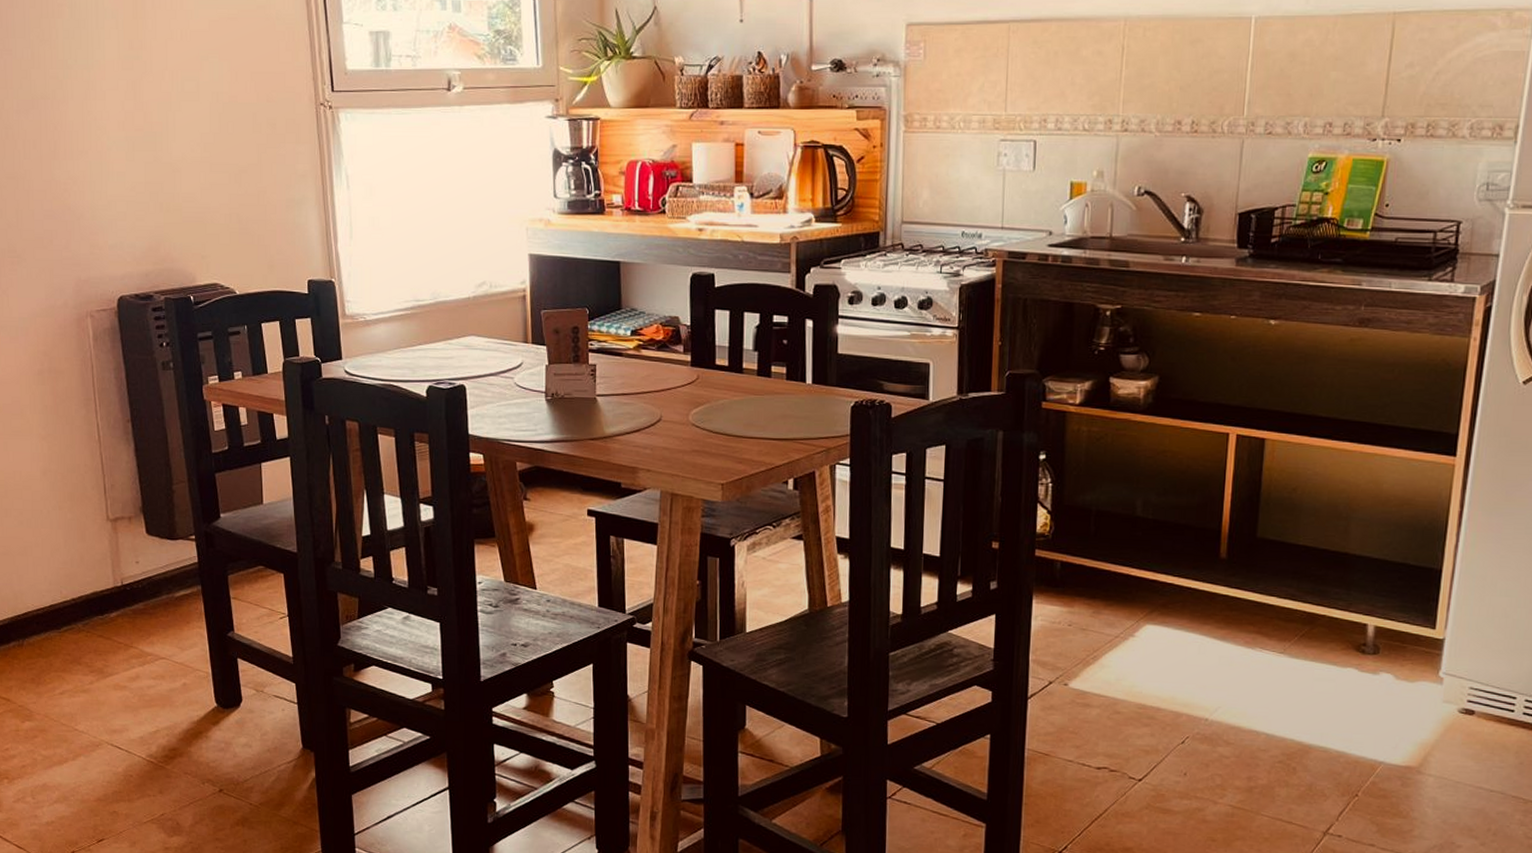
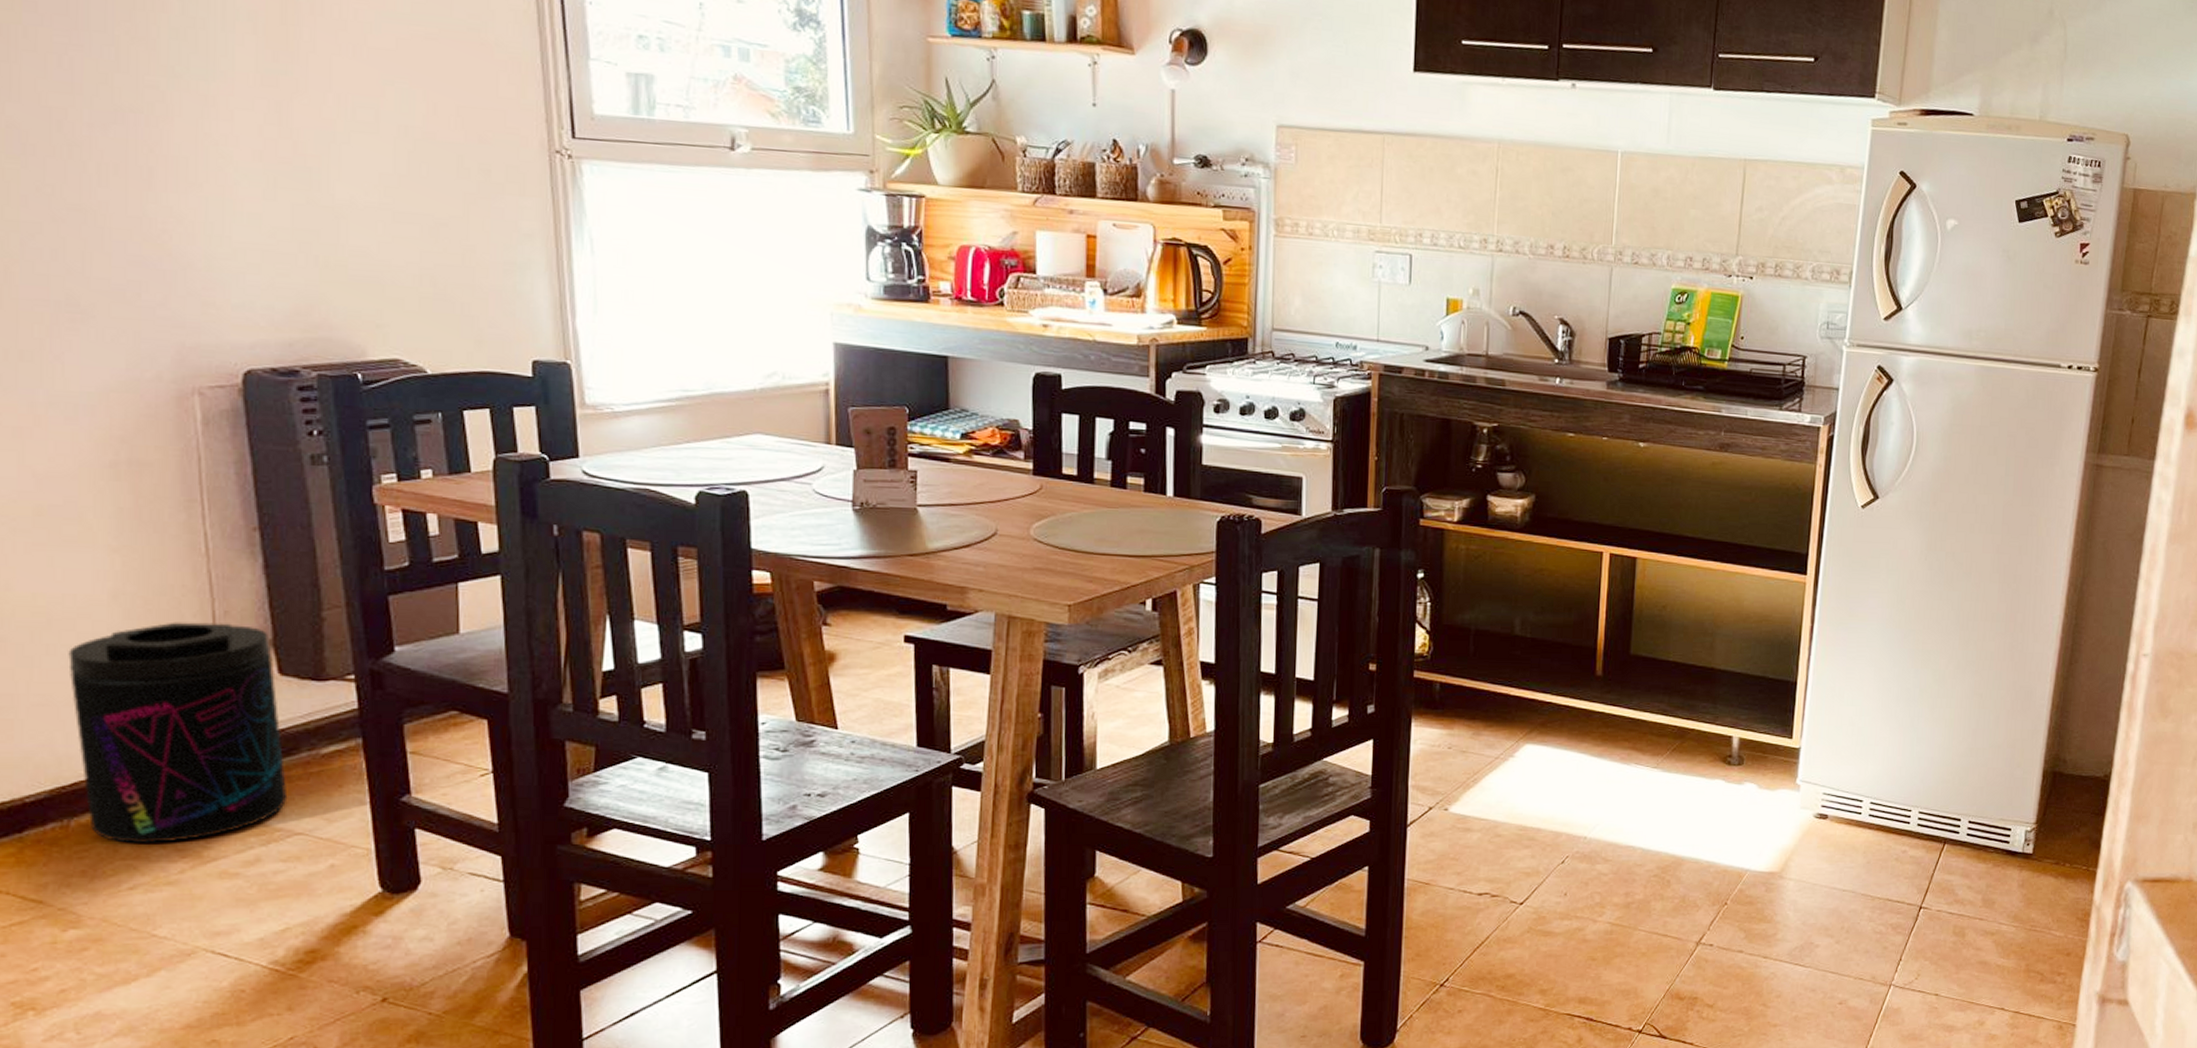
supplement container: none [18,493,155,661] -> present [68,622,288,844]

